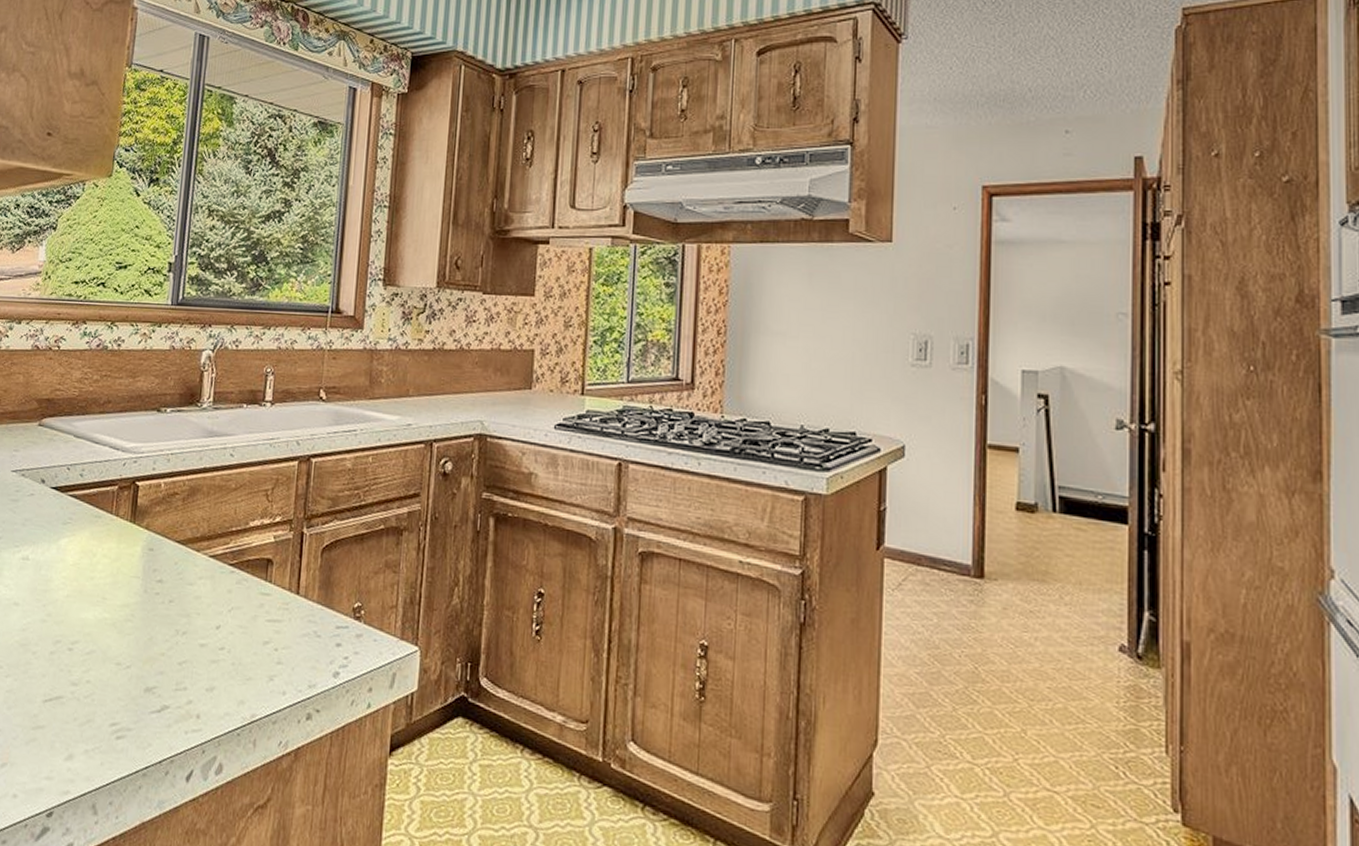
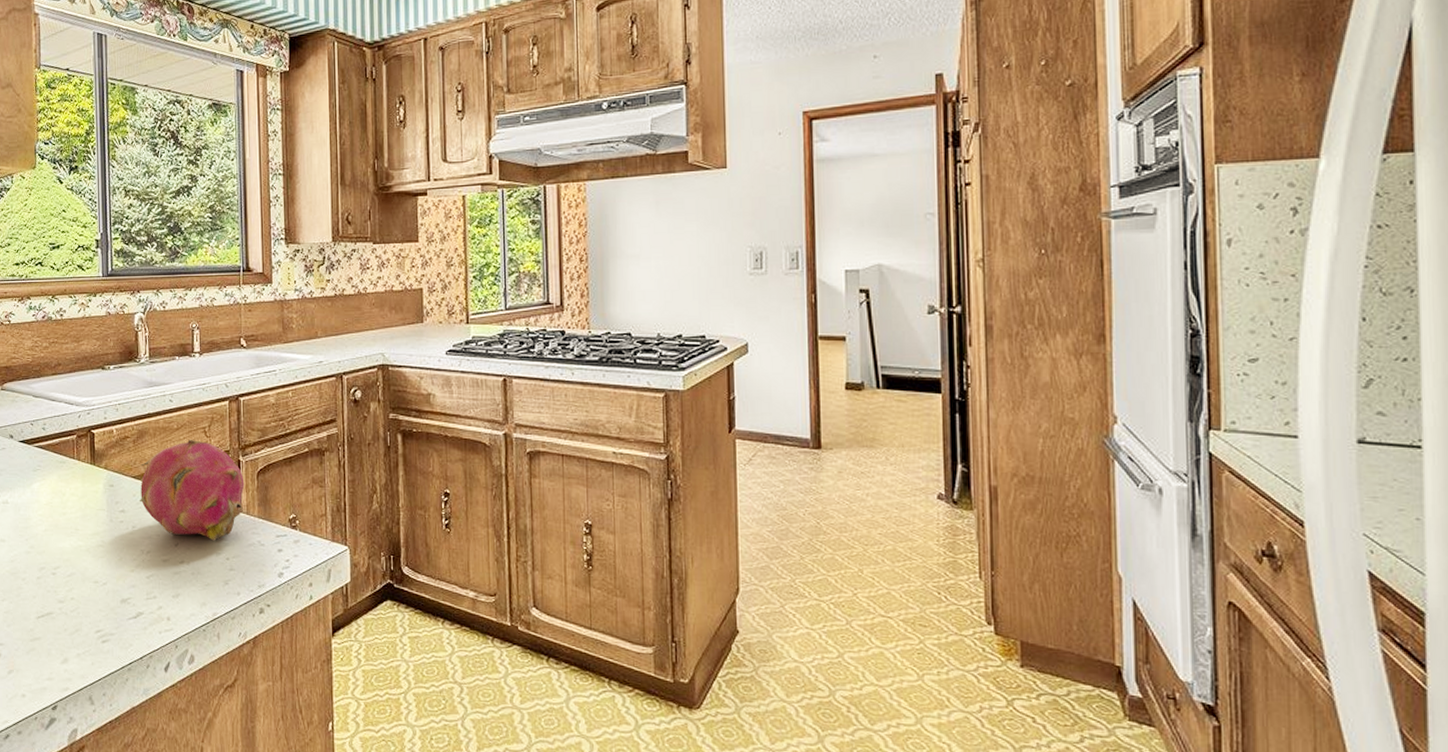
fruit: none [182,503,306,627] -> present [140,440,245,541]

